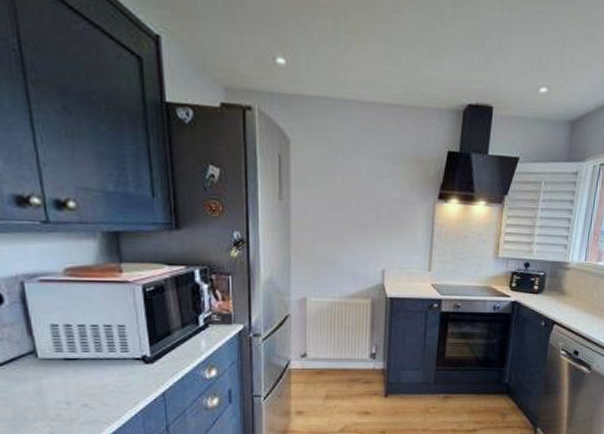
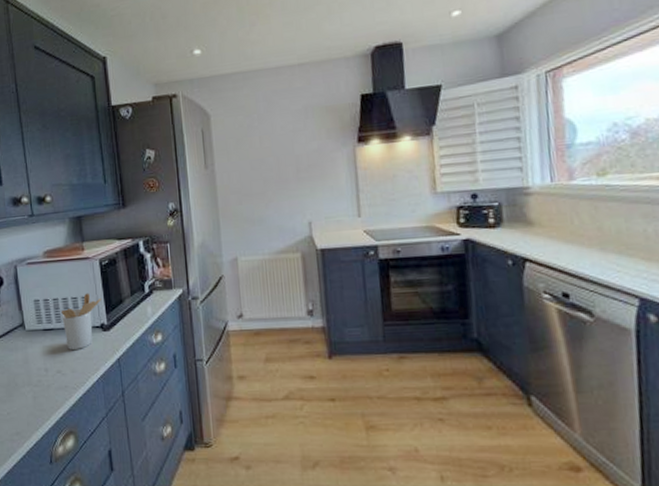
utensil holder: none [90,321,144,382] -> present [61,293,101,350]

